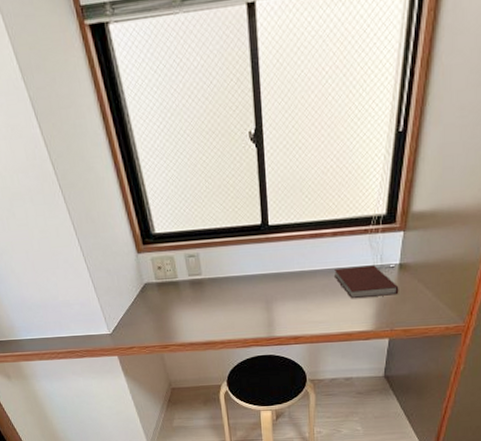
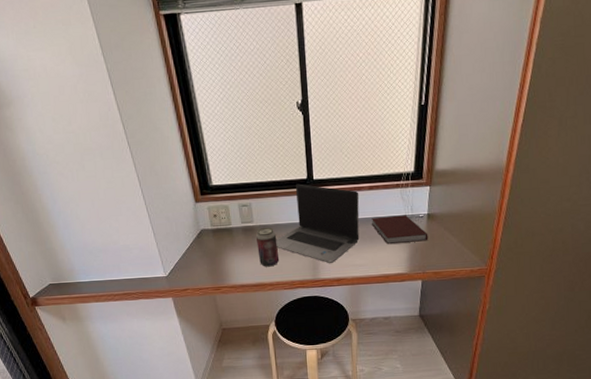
beverage can: none [204,280,231,324] -> present [255,227,280,267]
laptop computer: none [227,230,321,321] -> present [276,184,360,264]

